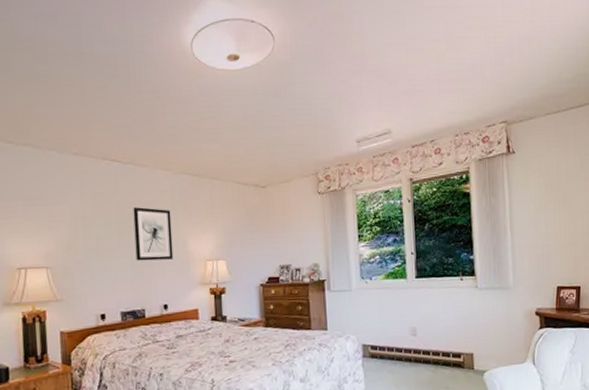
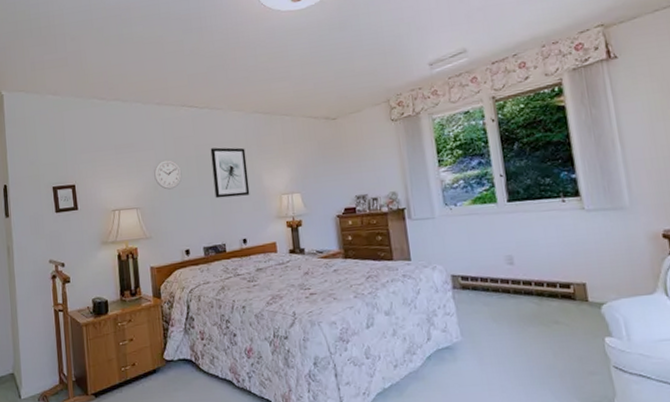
wall clock: none [68,217,101,249] -> present [154,160,182,190]

